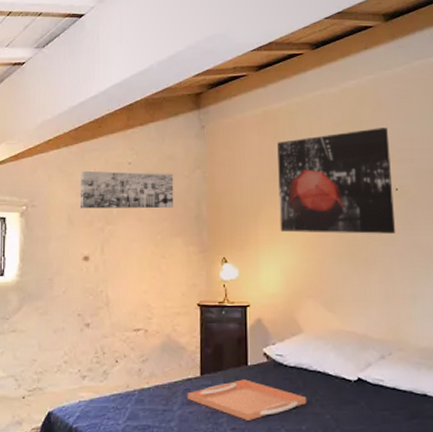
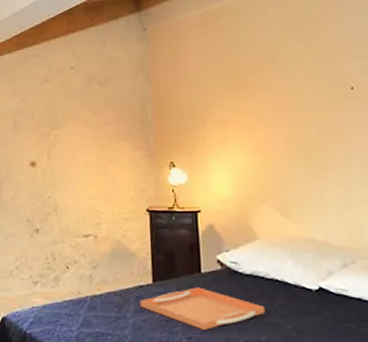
wall art: present [80,170,174,209] -> none [24,76,119,115]
wall art: present [277,128,396,234] -> none [222,23,354,136]

